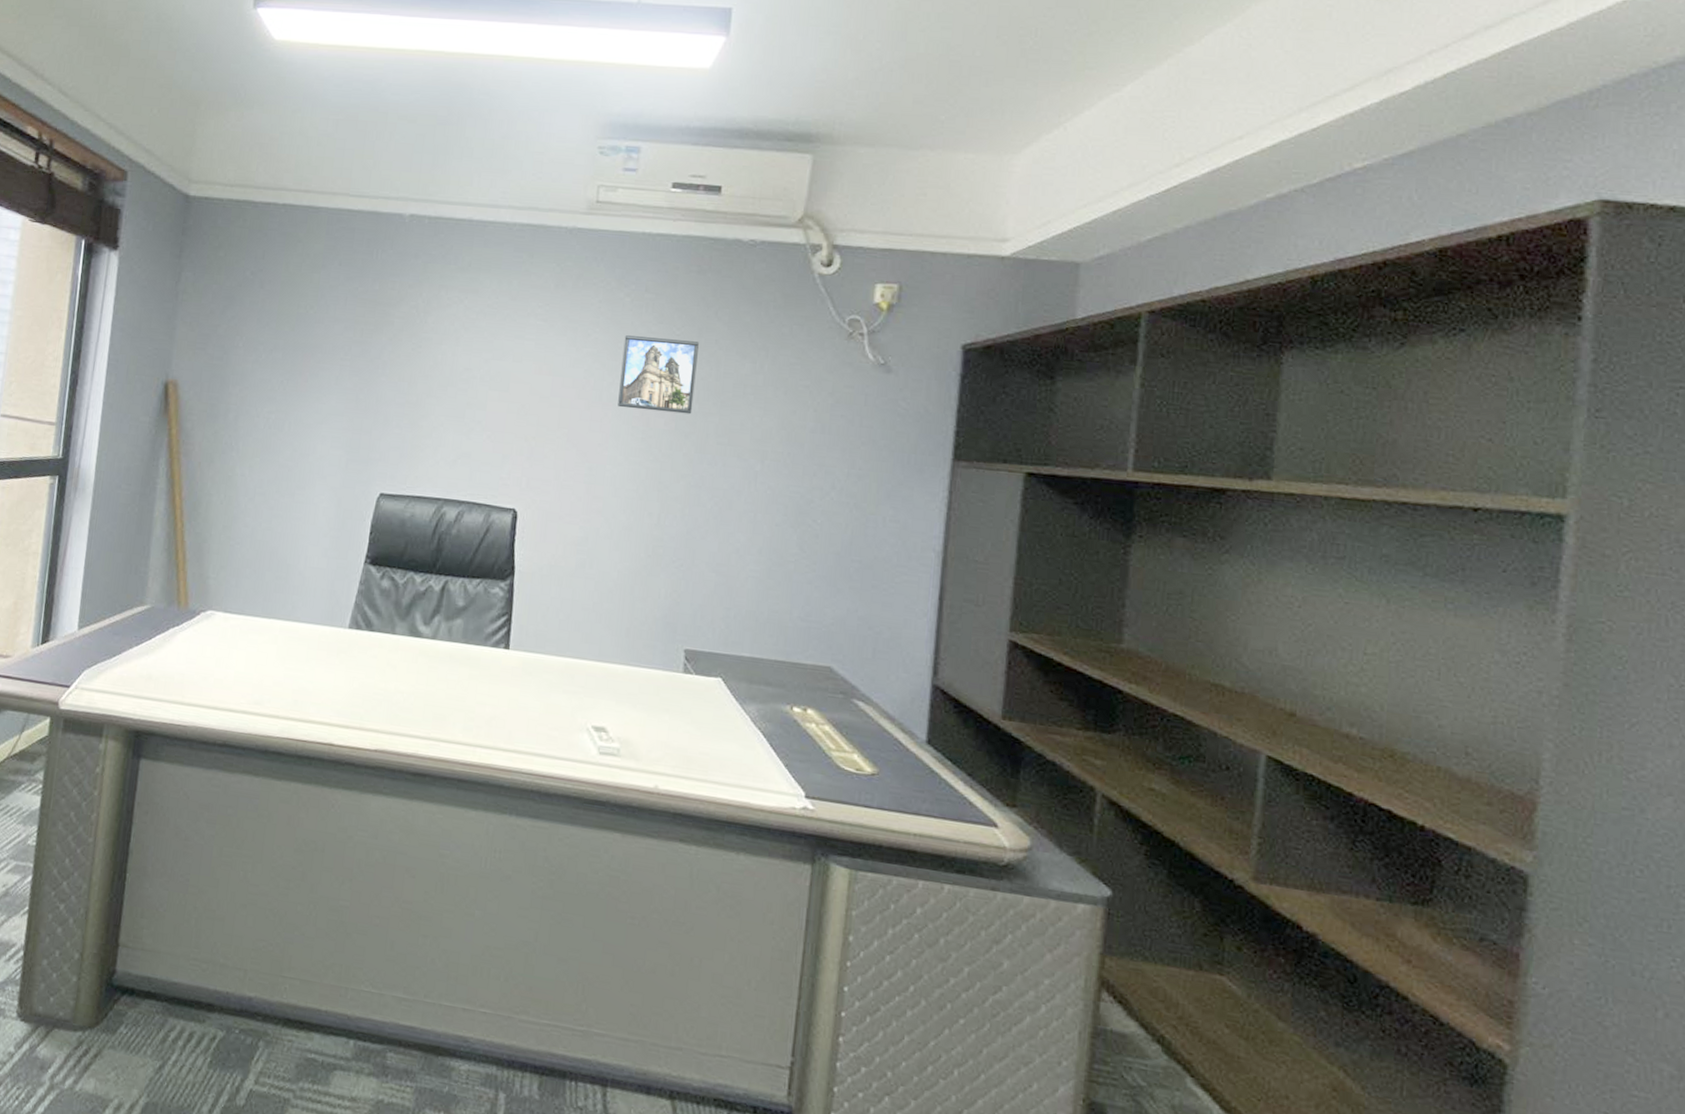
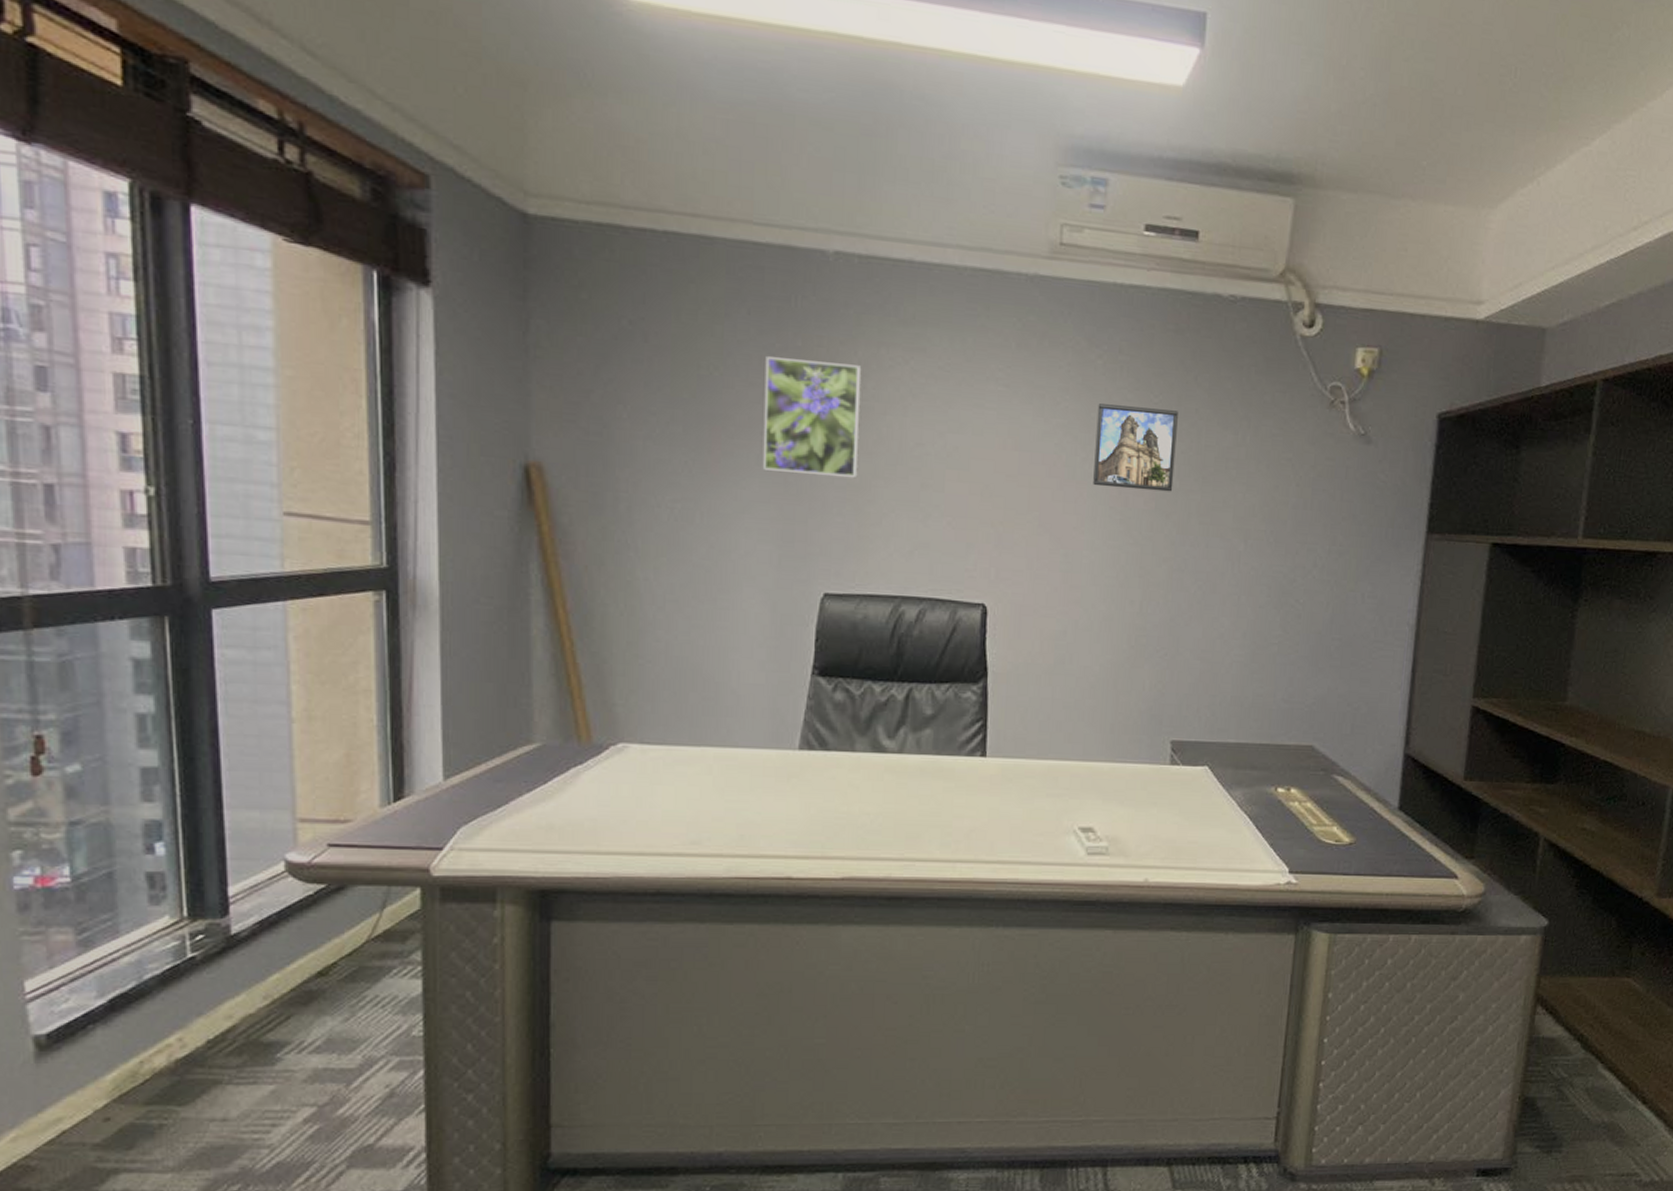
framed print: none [340,298,425,397] -> present [762,356,862,479]

